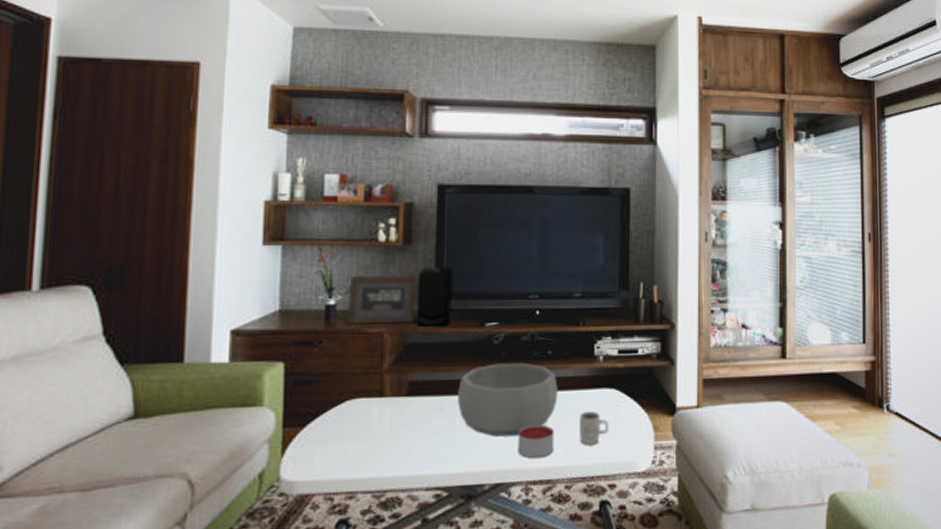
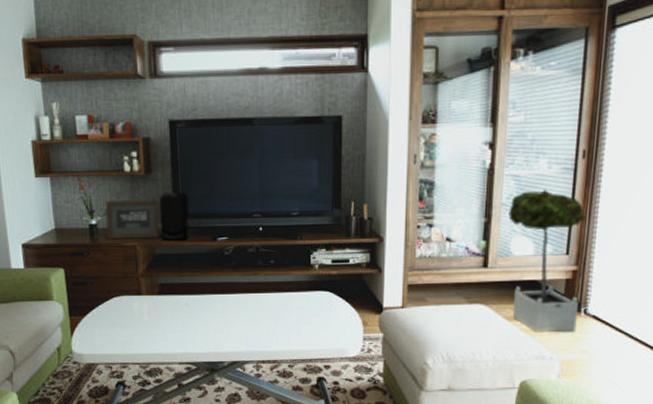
decorative bowl: present [458,362,558,437] -> none [198,269,281,327]
candle: present [517,424,555,459] -> none [248,318,279,344]
mug: present [580,411,609,446] -> none [299,308,324,336]
potted tree: none [803,272,882,434] -> present [508,189,586,333]

